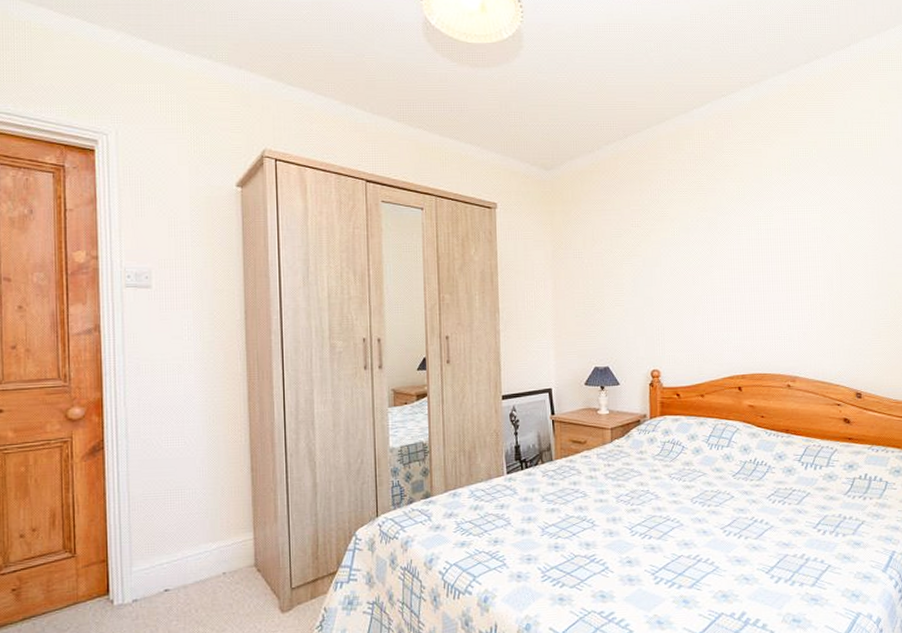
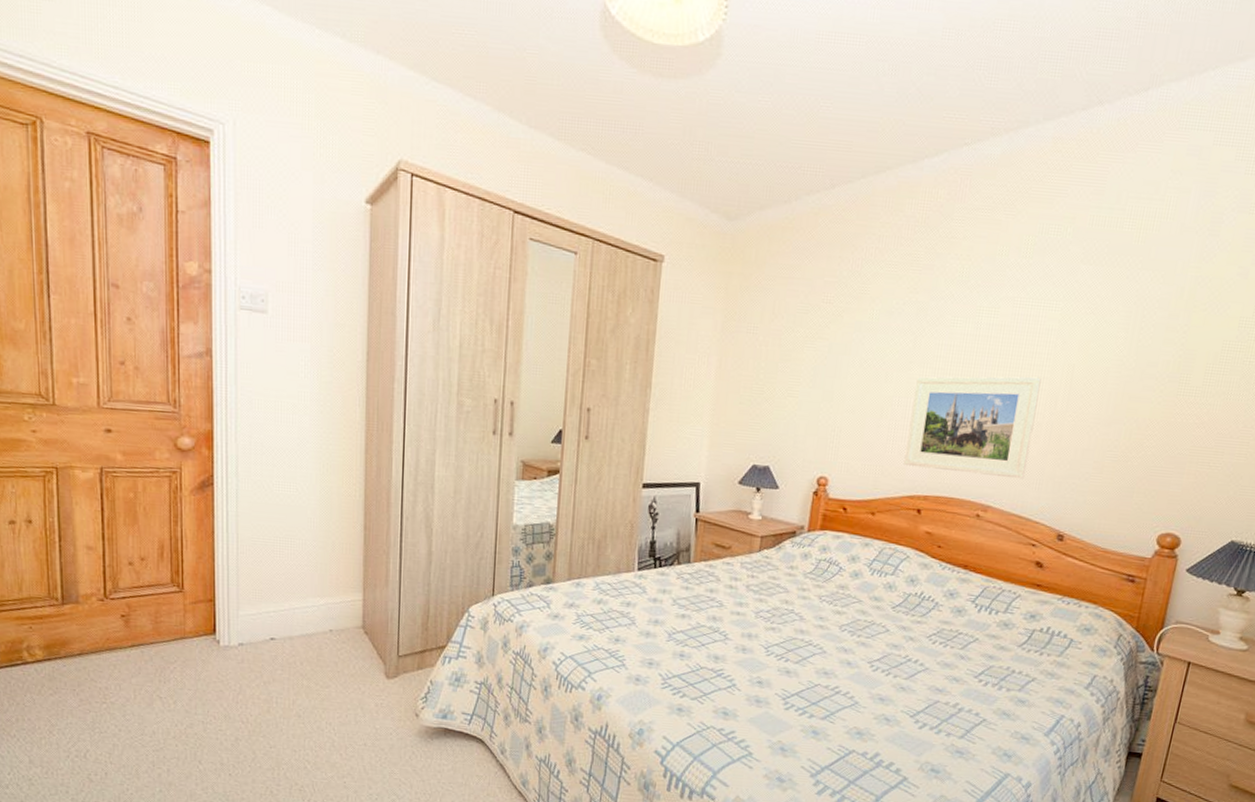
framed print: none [718,266,820,352] -> present [904,376,1042,479]

